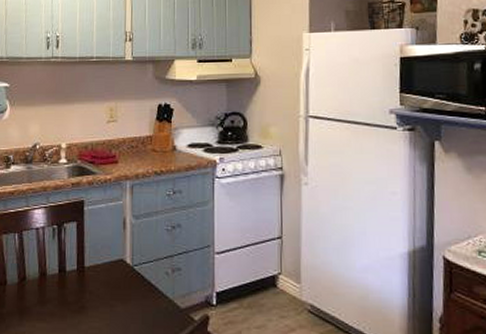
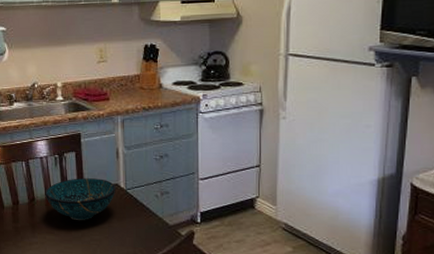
decorative bowl: none [38,252,121,305] -> present [45,178,116,221]

